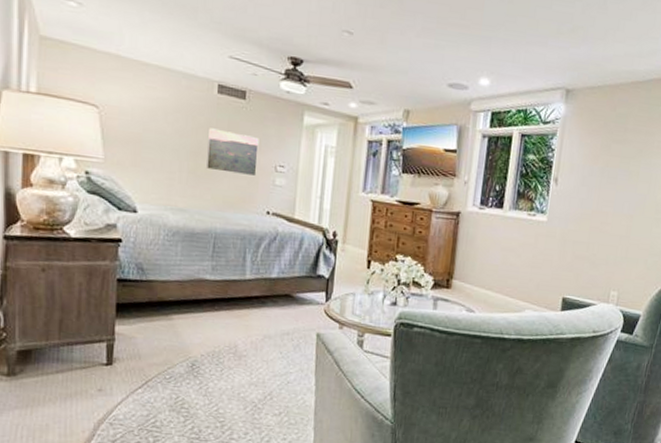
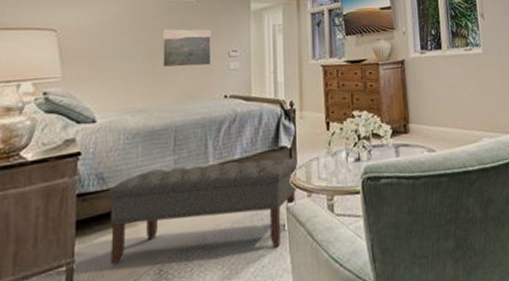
bench: none [147,270,333,368] -> present [109,157,297,263]

